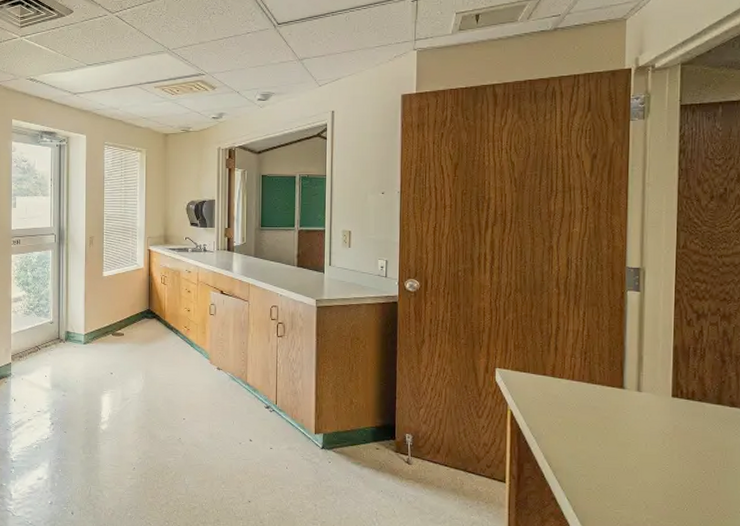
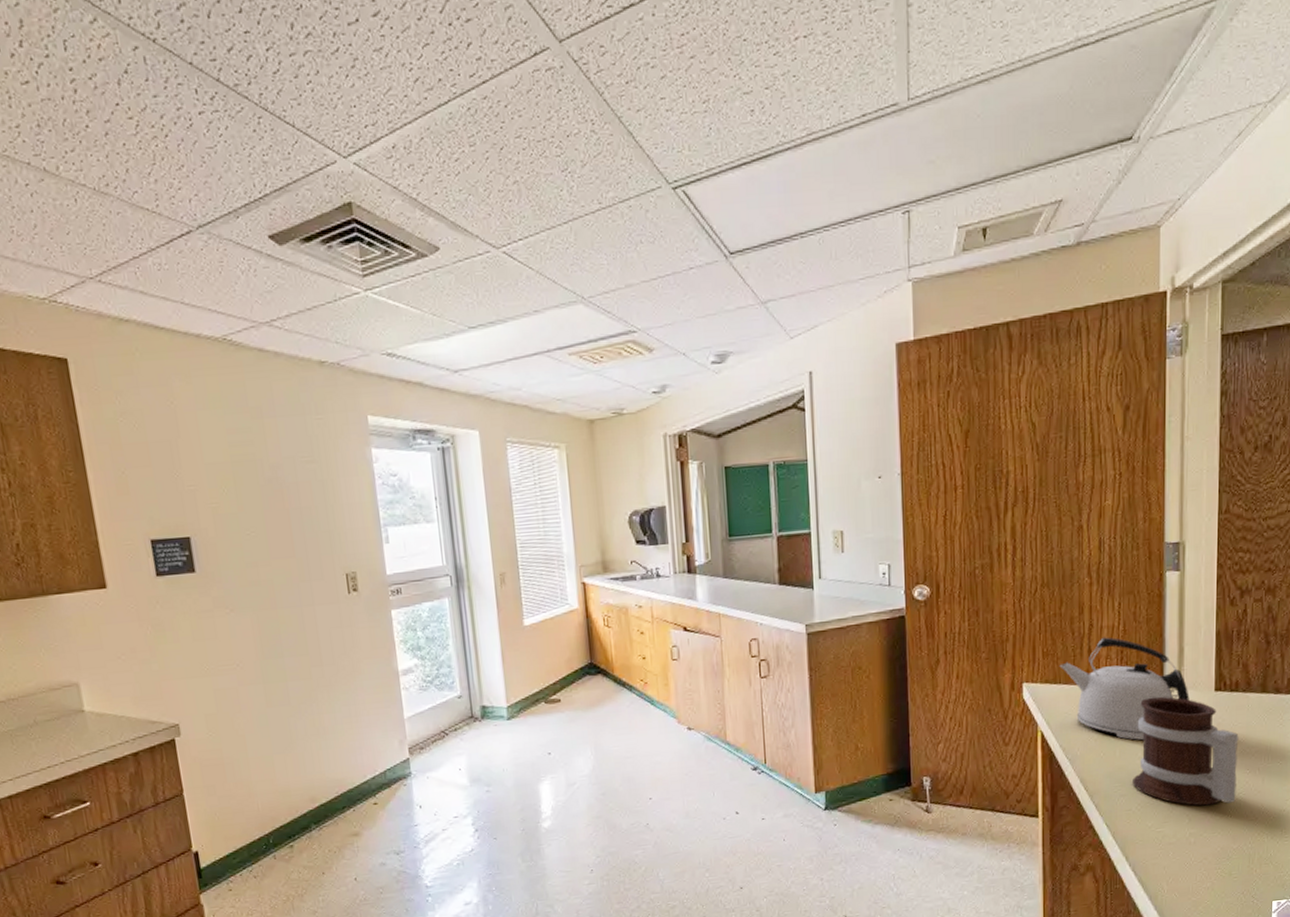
kettle: none [529,339,648,430] -> present [1059,637,1190,740]
mug: none [593,394,695,498] -> present [1133,696,1239,806]

